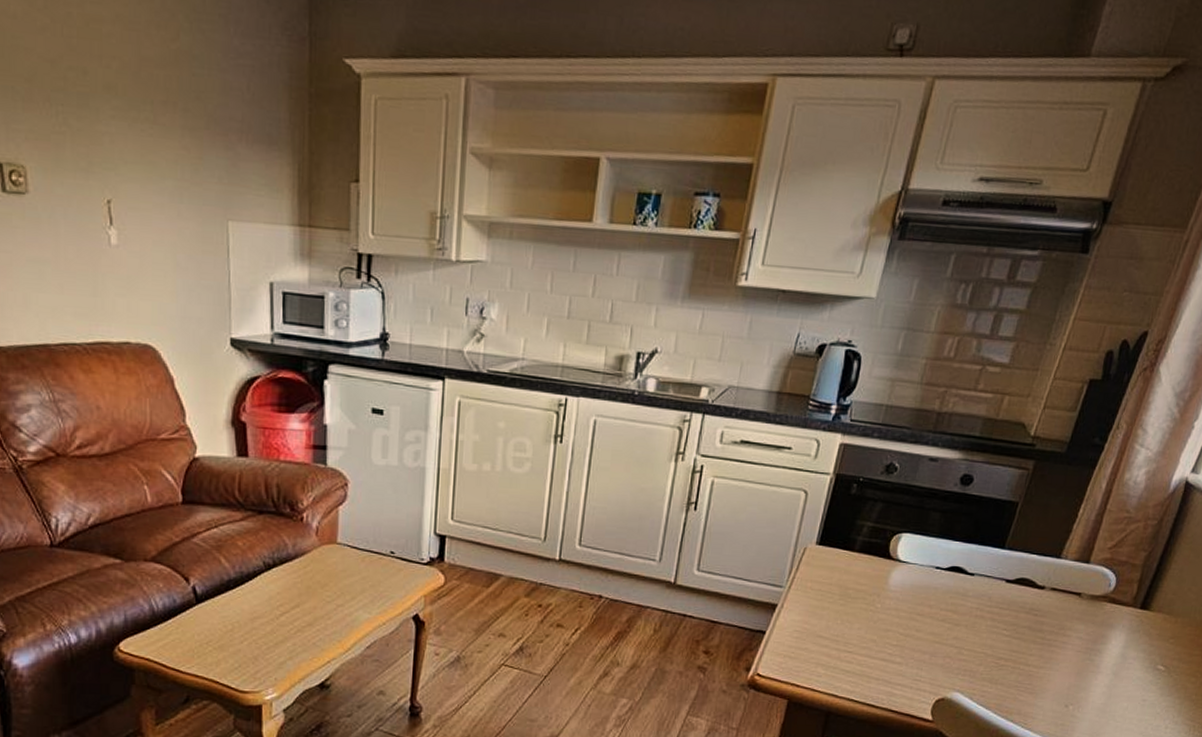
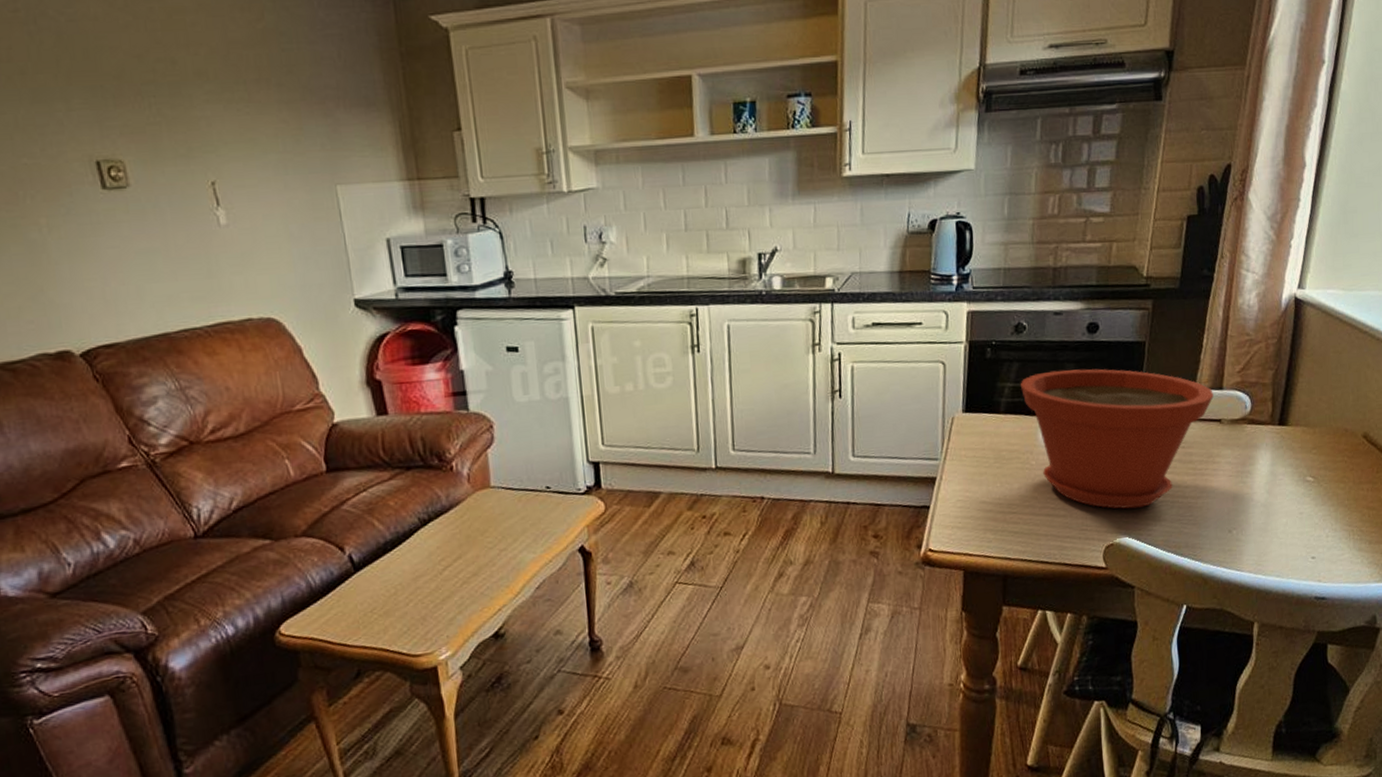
plant pot: none [880,517,1079,668] -> present [1020,368,1214,509]

